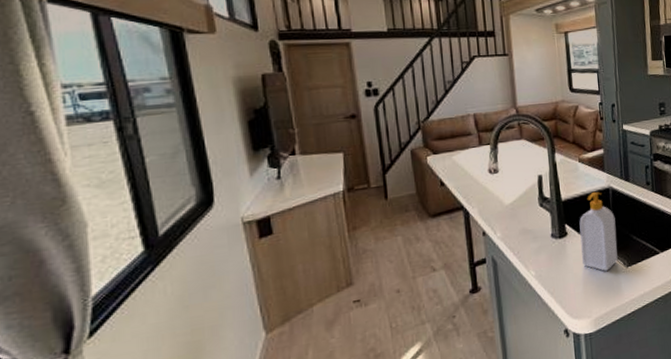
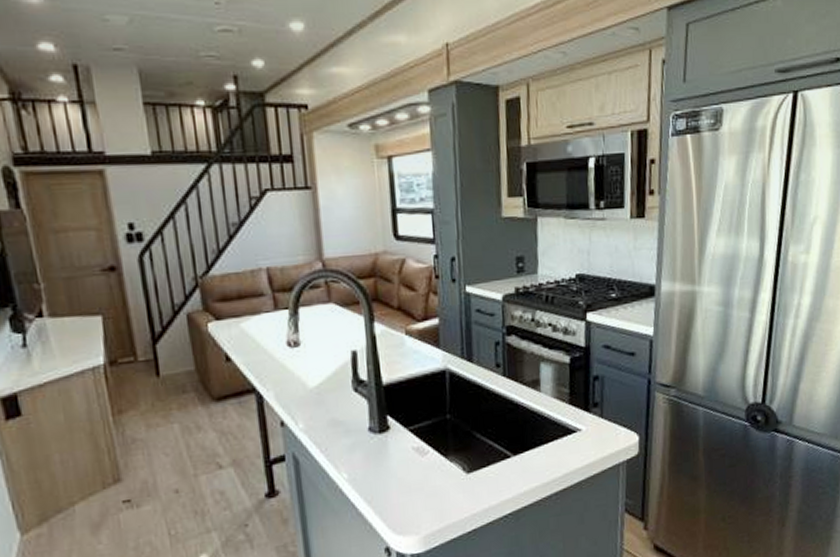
soap bottle: present [579,191,618,271] -> none [405,374,456,477]

